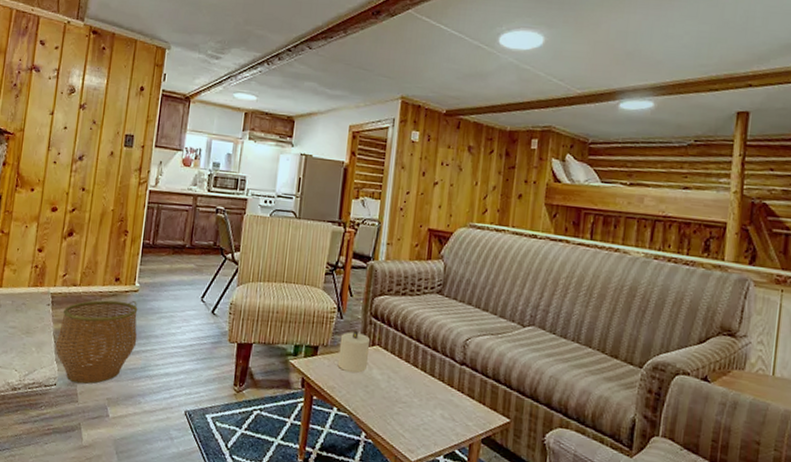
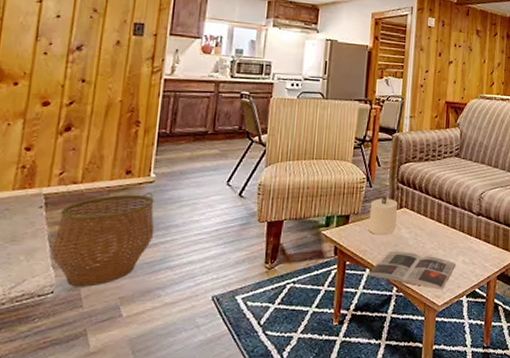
magazine: none [335,391,433,444] -> present [367,251,456,290]

